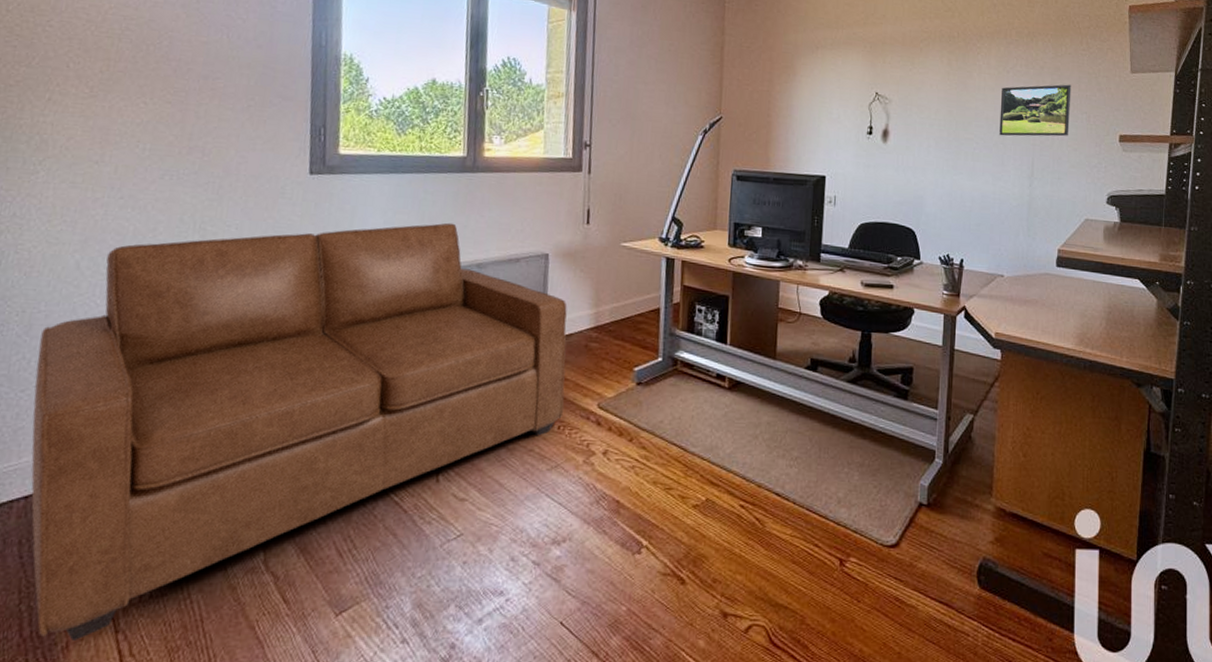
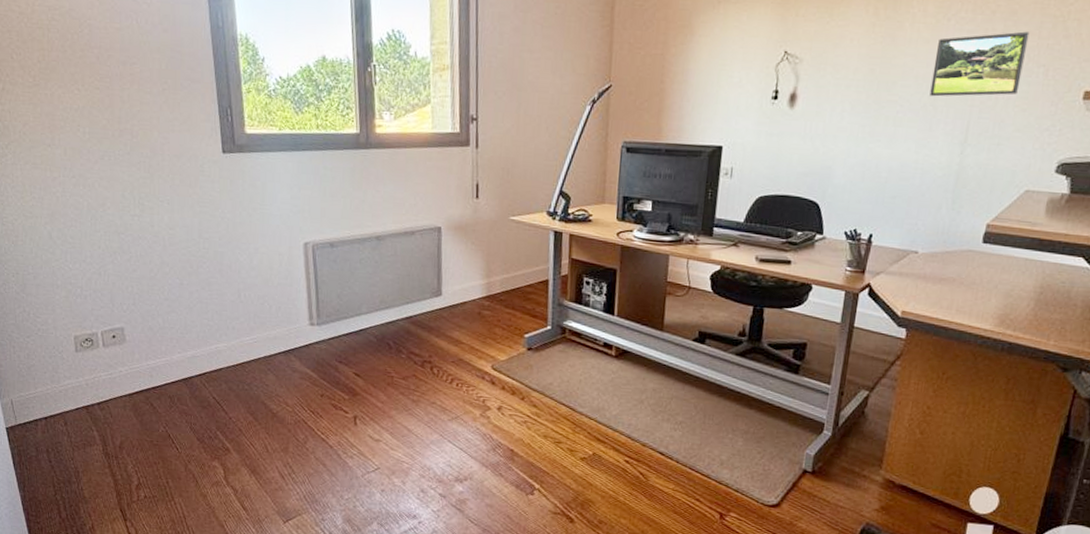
sofa: present [31,222,567,641] -> none [34,197,462,524]

